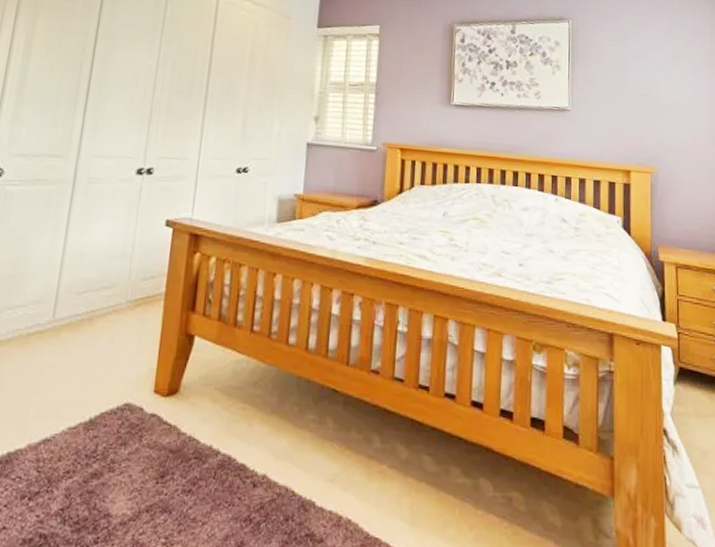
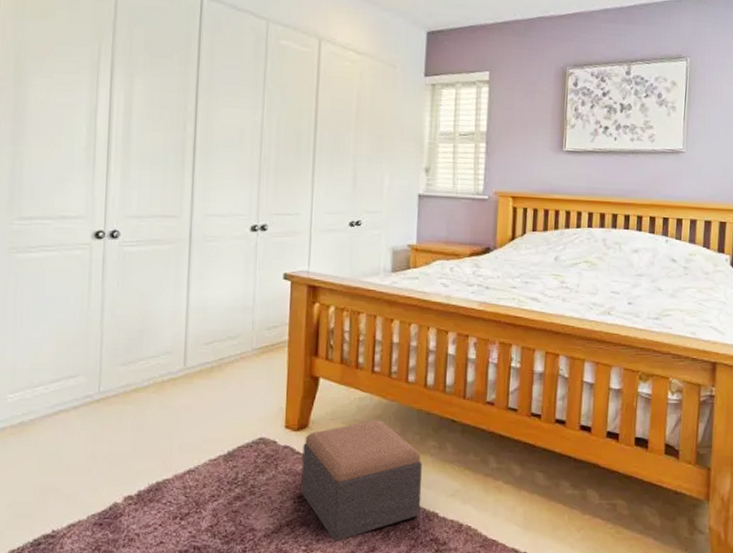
footstool: none [165,386,300,534] -> present [301,419,423,542]

